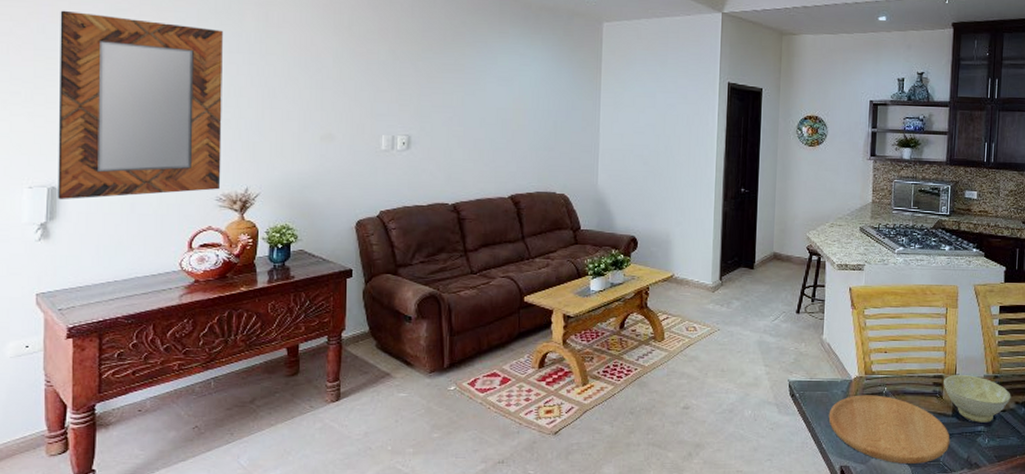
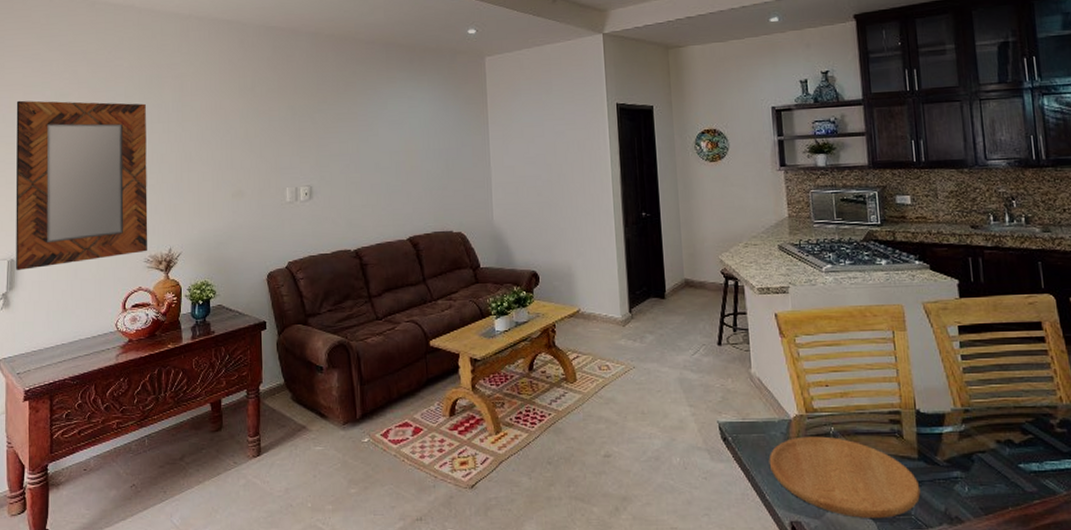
bowl: present [943,375,1011,423] -> none [902,409,990,467]

